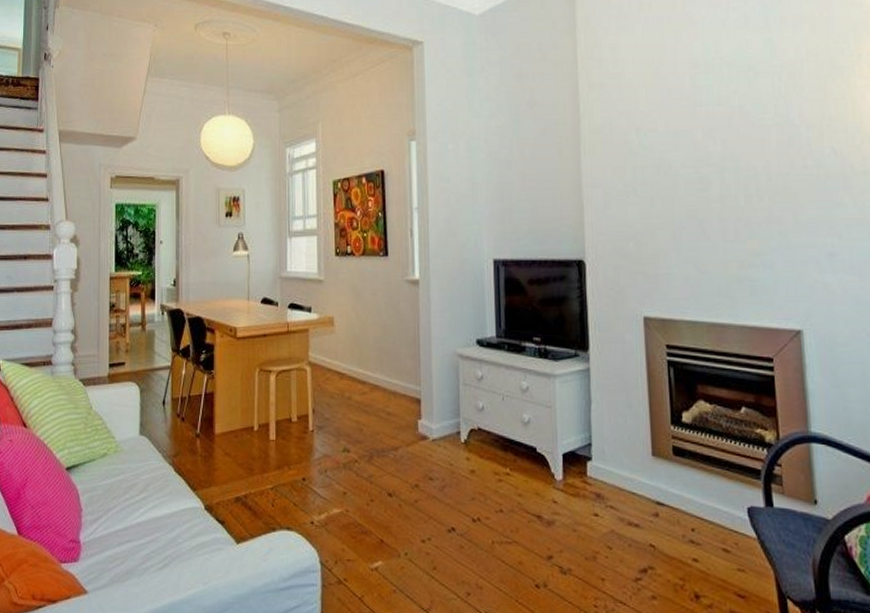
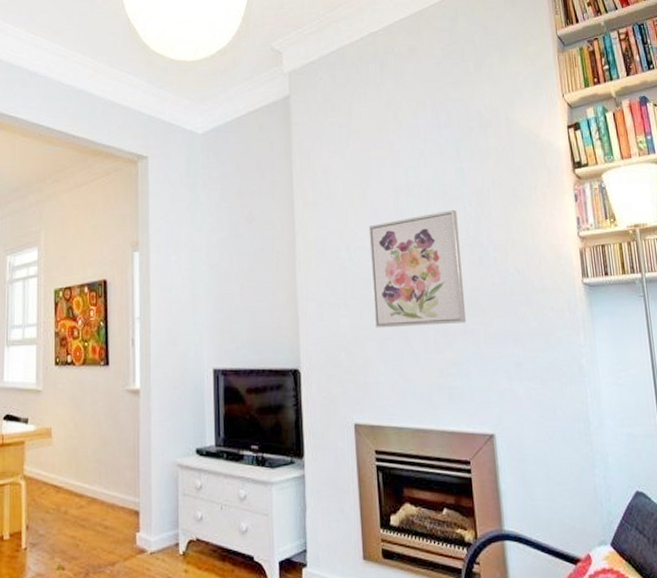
wall art: none [661,85,773,216] -> present [368,209,467,328]

